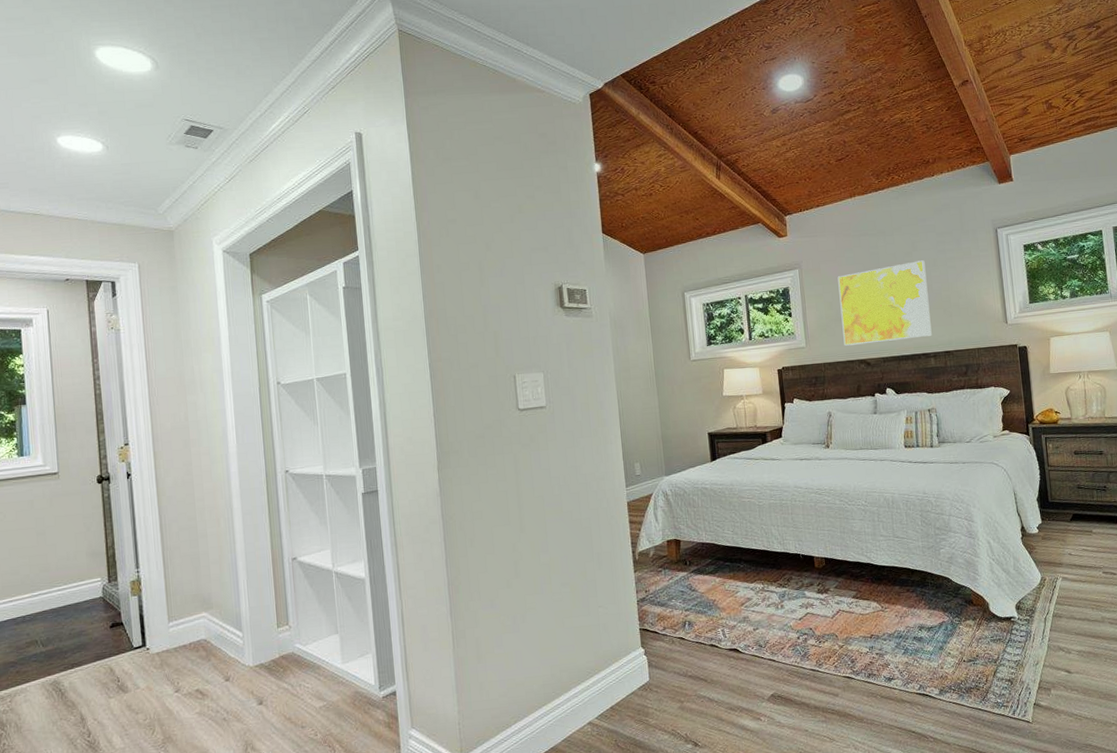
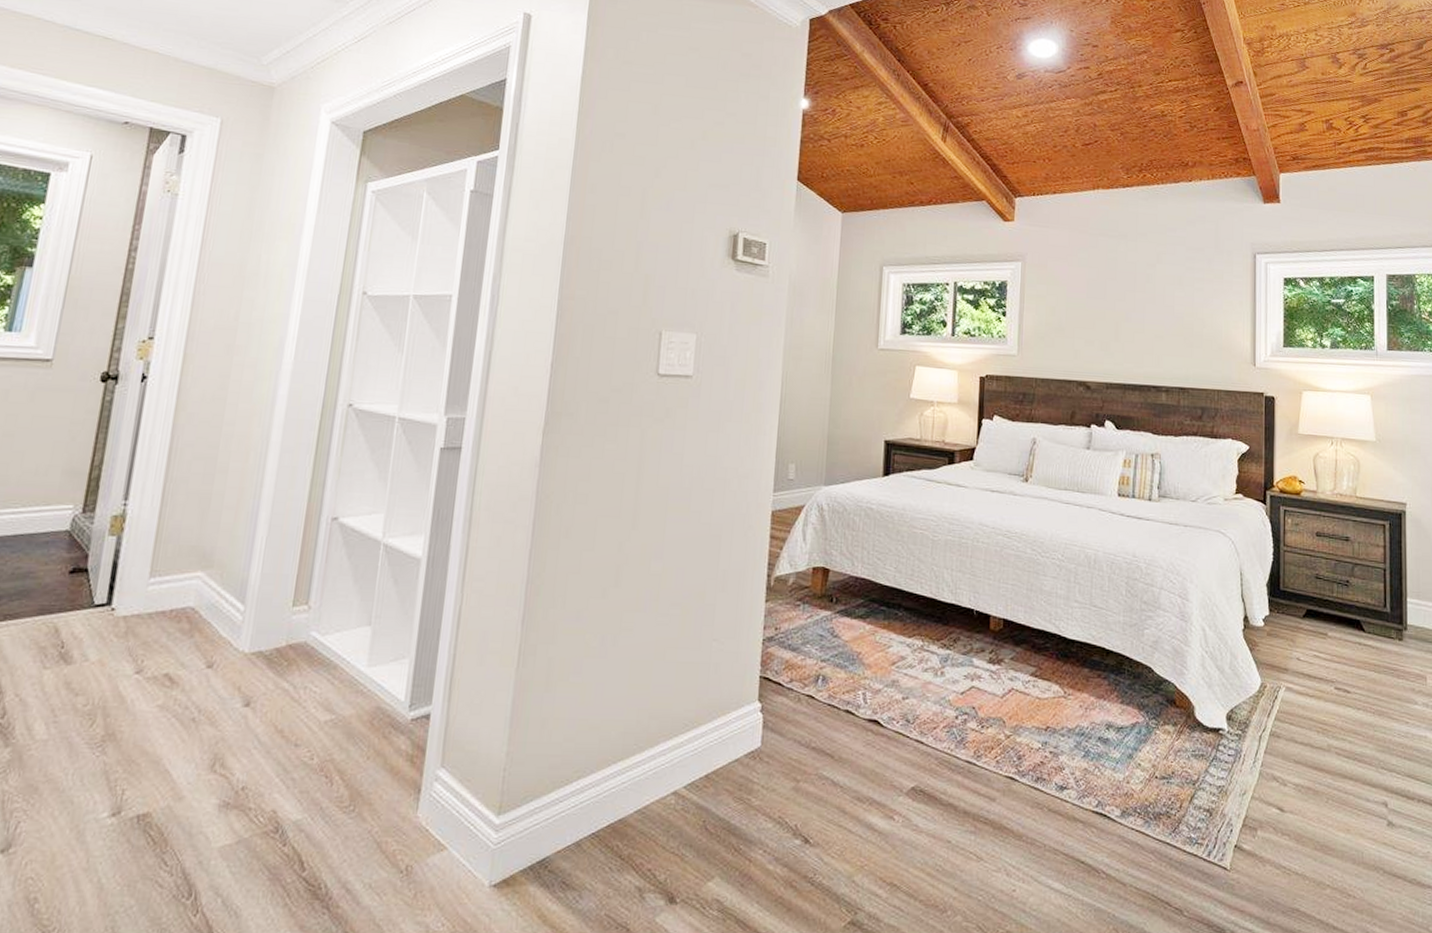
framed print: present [837,260,932,346] -> none [1062,275,1169,366]

